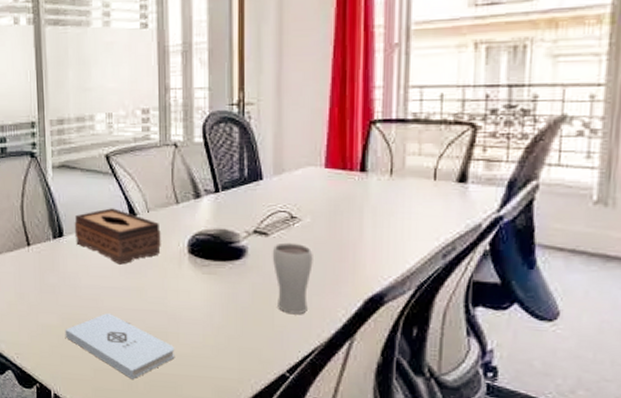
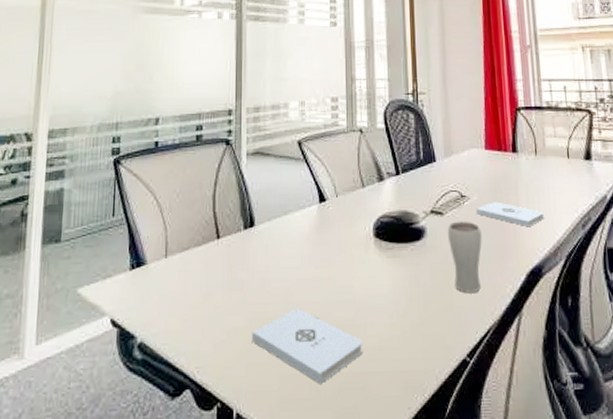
tissue box: present [74,208,161,265] -> none [266,194,349,253]
notepad: none [309,225,393,254] -> present [476,202,544,228]

